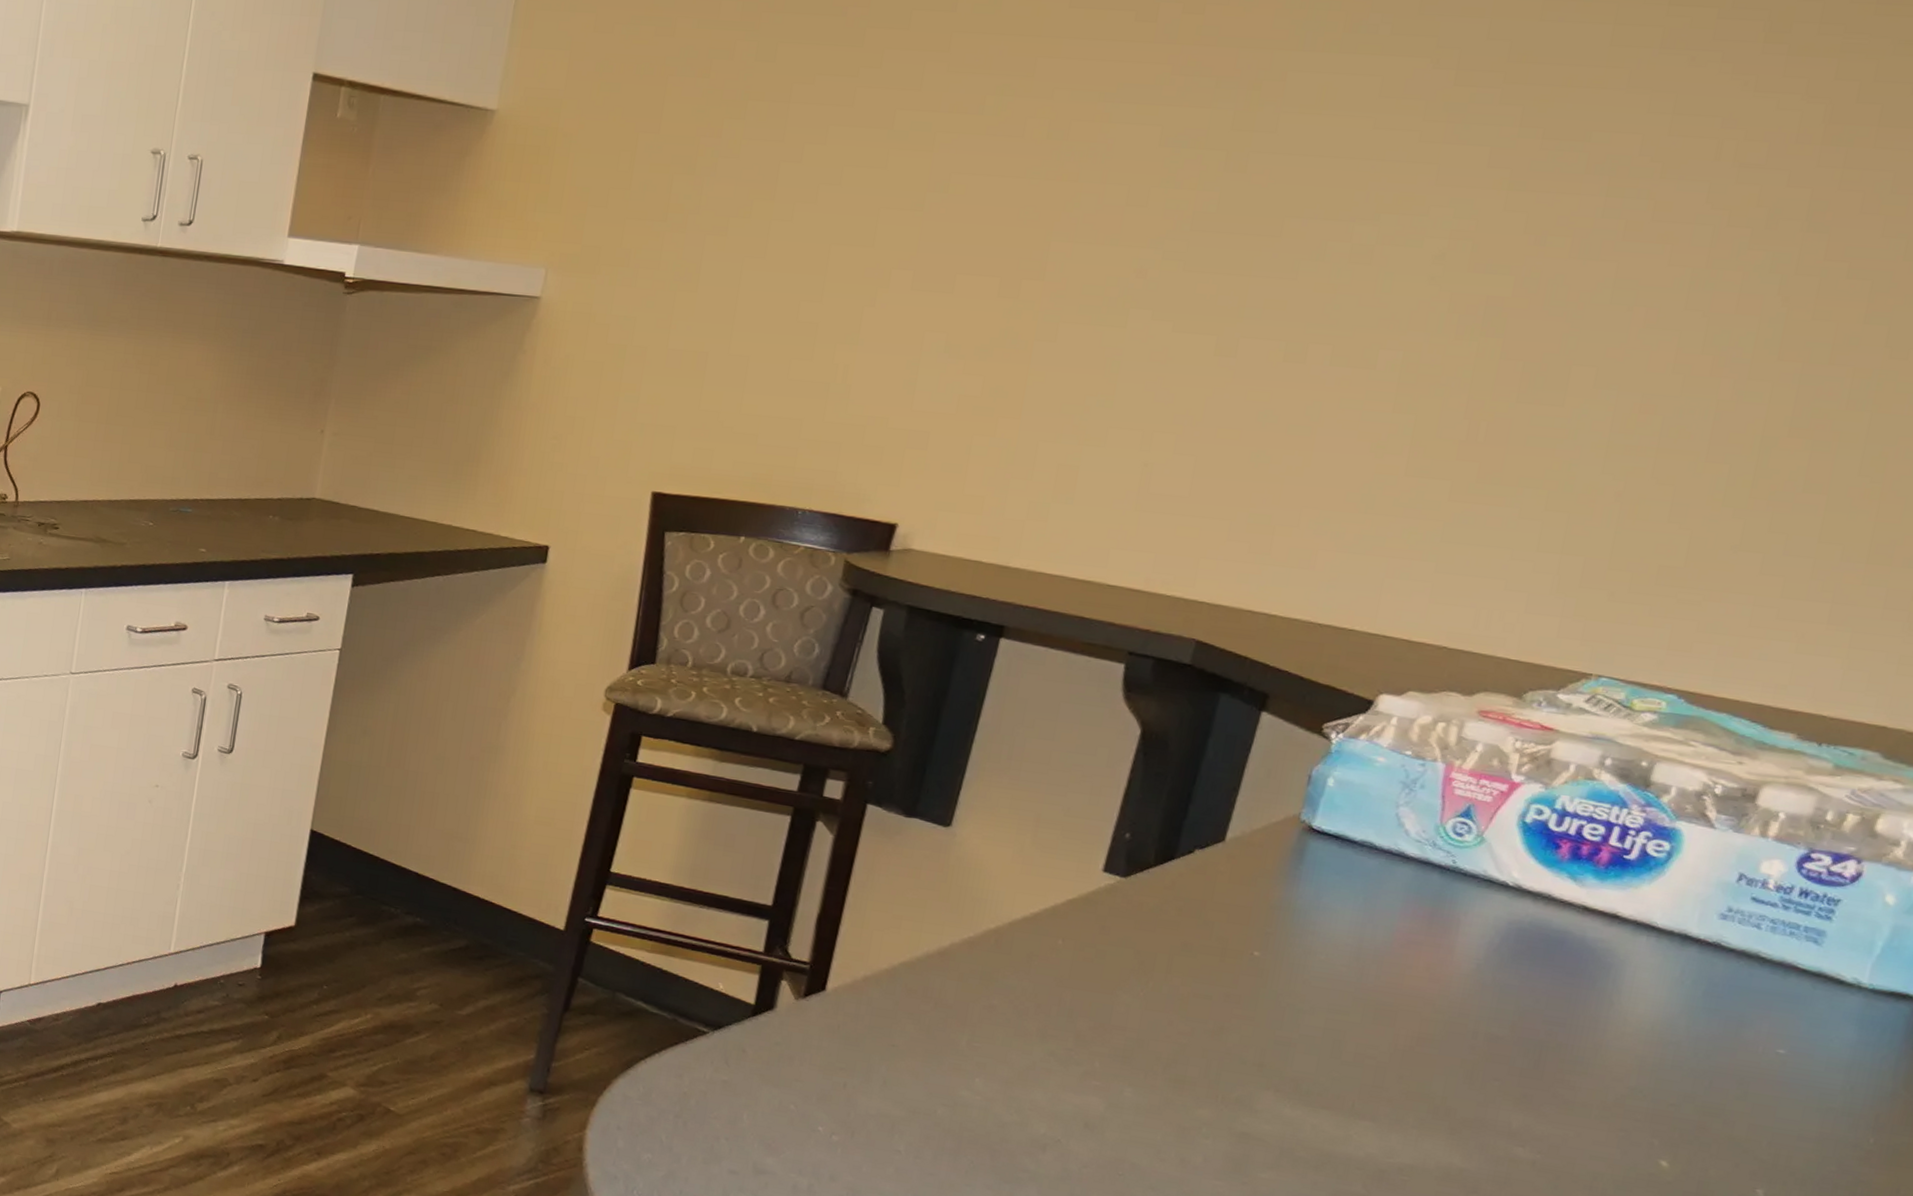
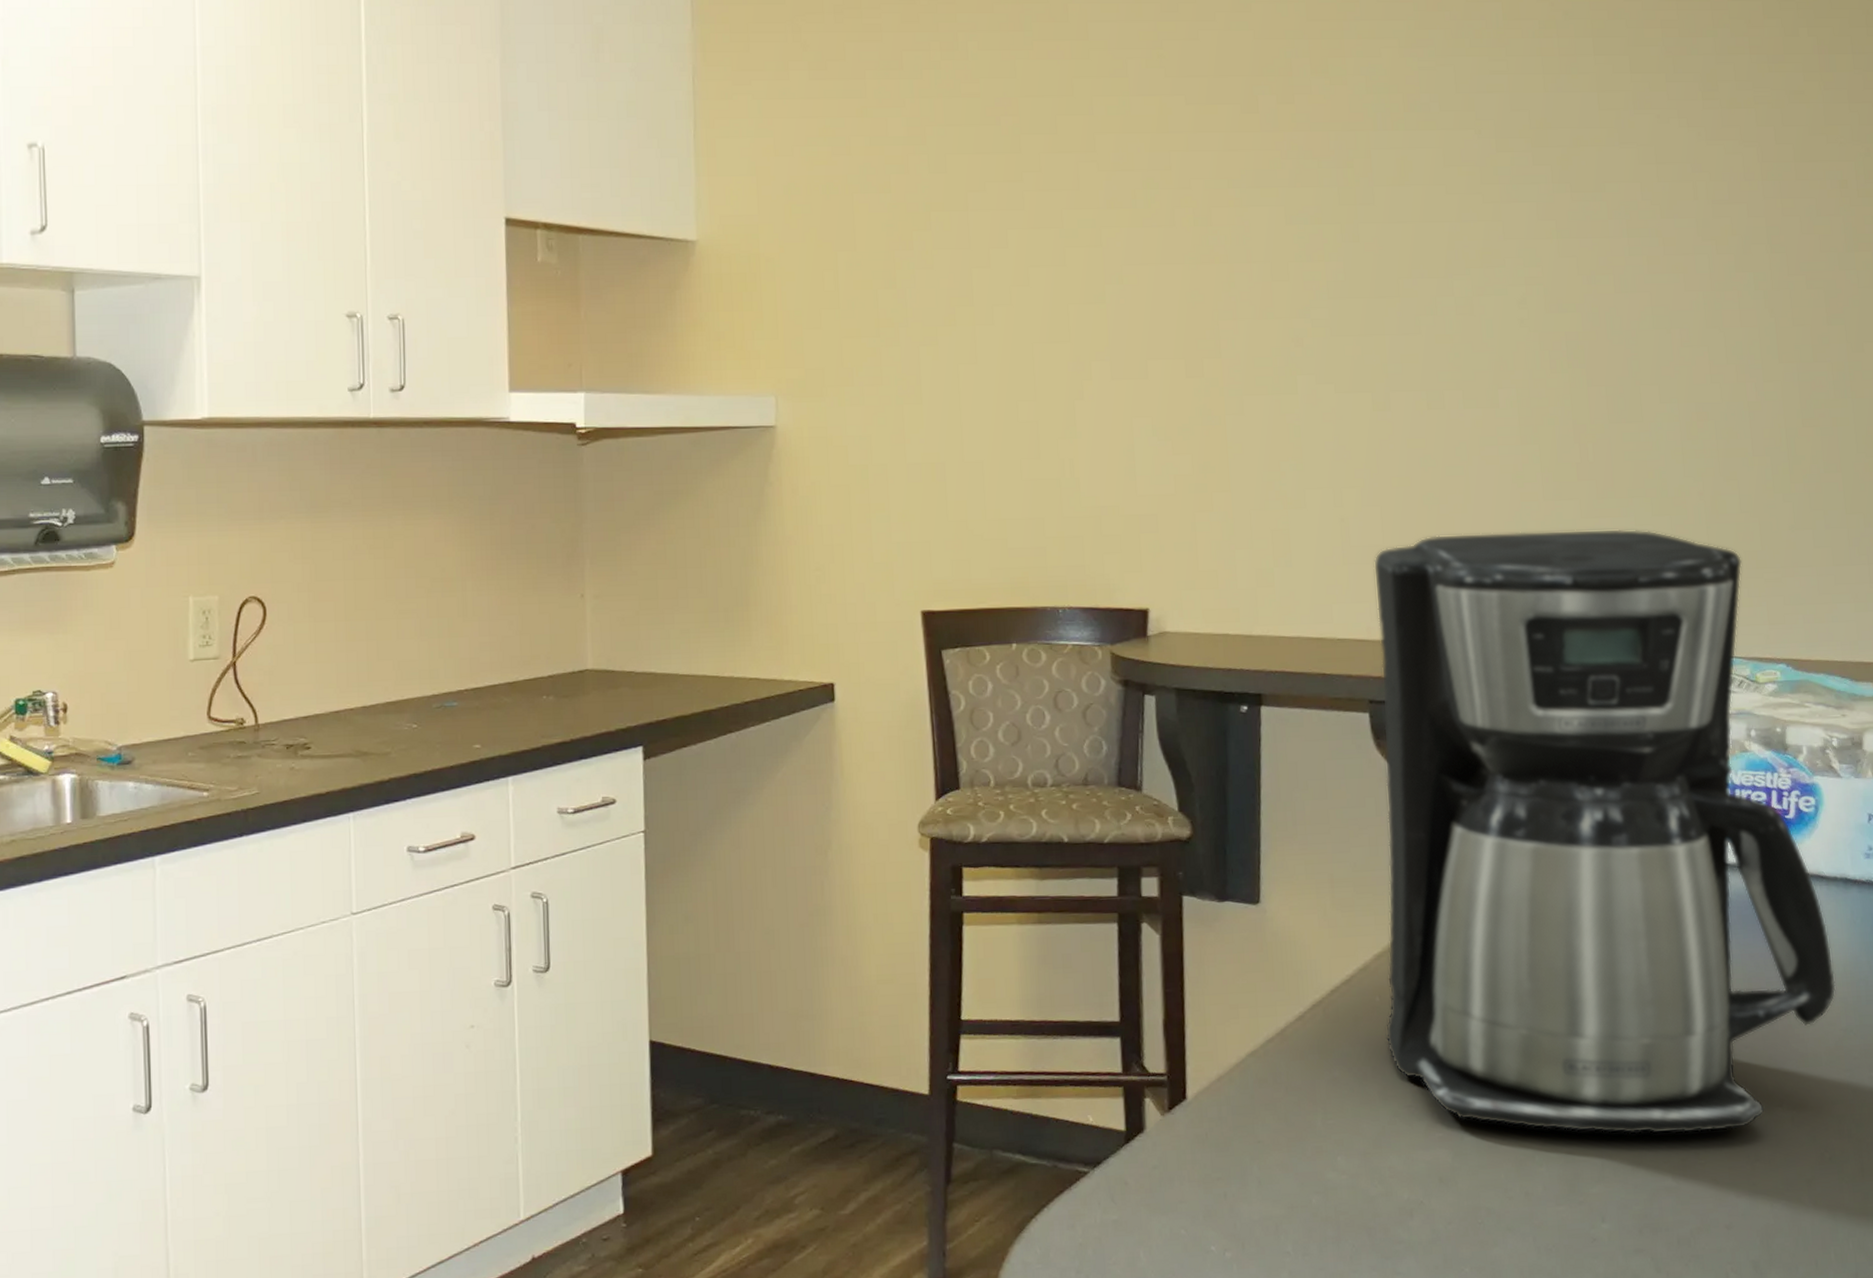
coffee maker: none [1059,495,1654,1158] -> present [1373,529,1836,1135]

